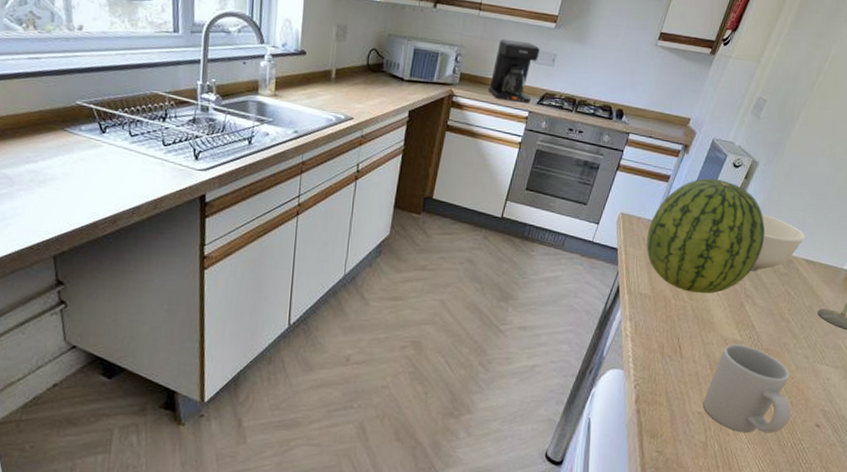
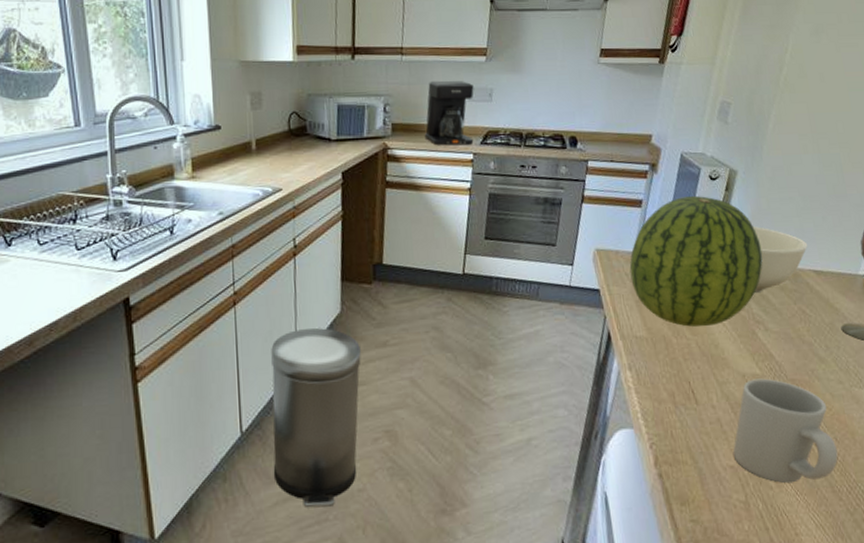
pedal bin: none [312,244,402,397] -> present [270,328,361,509]

